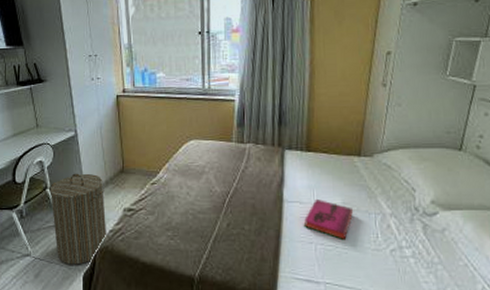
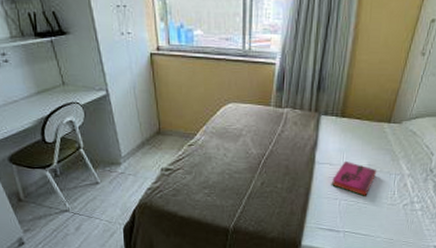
laundry hamper: present [49,173,107,265] -> none [83,134,146,219]

